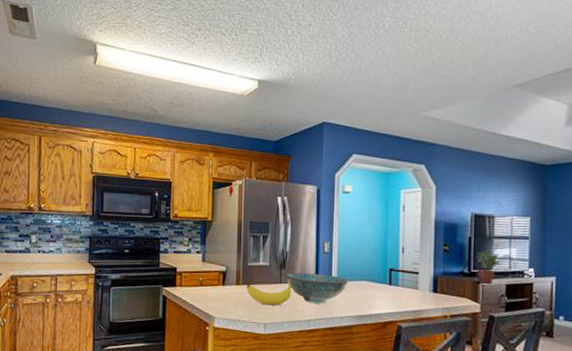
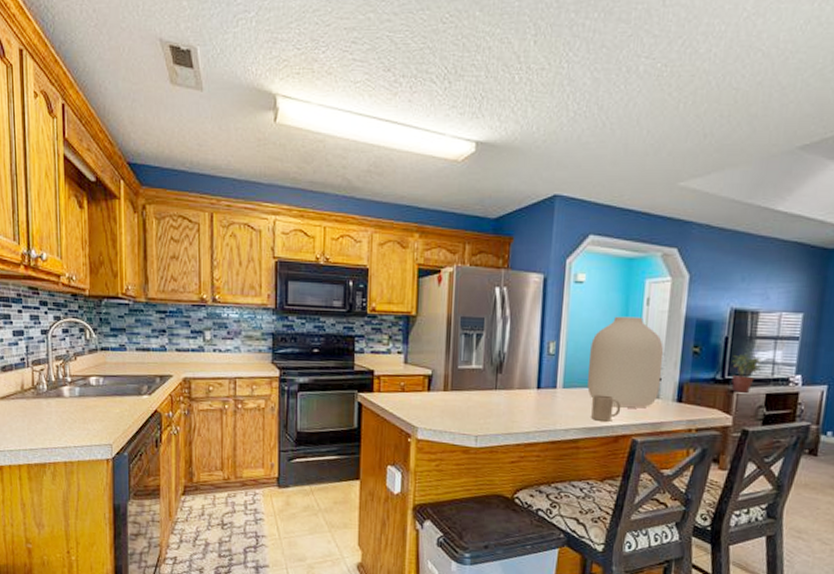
fruit: present [246,280,293,306] -> none [455,386,510,415]
decorative bowl: present [285,273,349,304] -> none [502,377,577,414]
vase: none [358,220,420,298] -> present [587,316,664,409]
mug: none [362,287,387,310] -> present [591,394,621,422]

